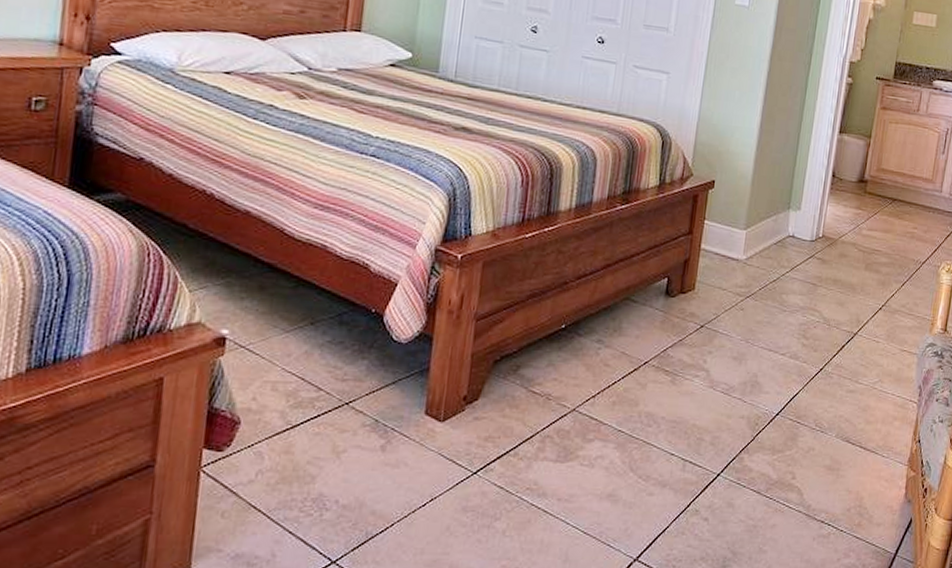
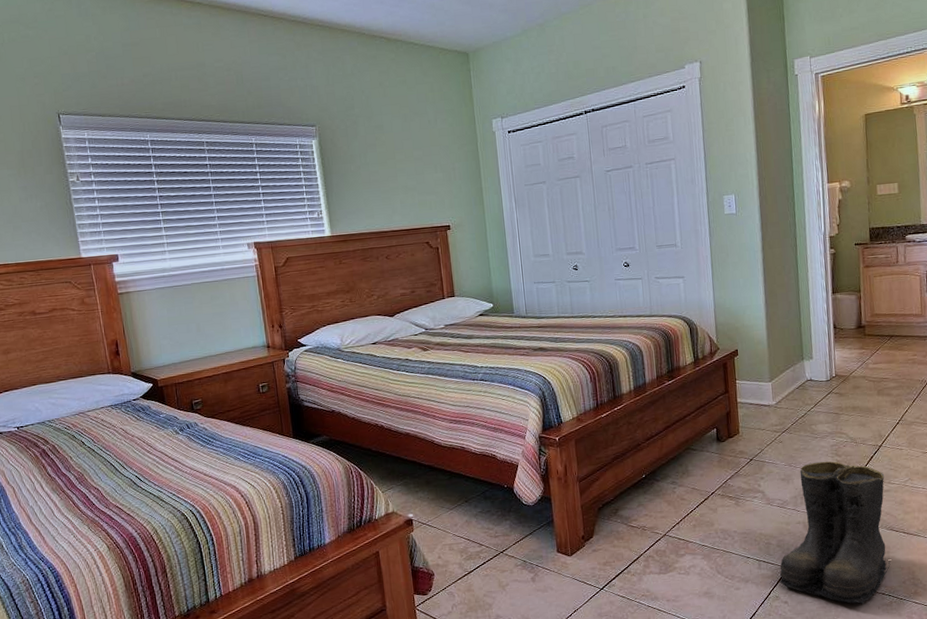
boots: none [704,341,853,531] -> present [779,461,891,604]

